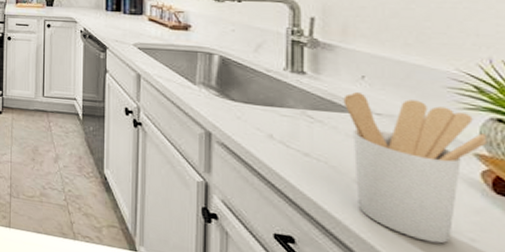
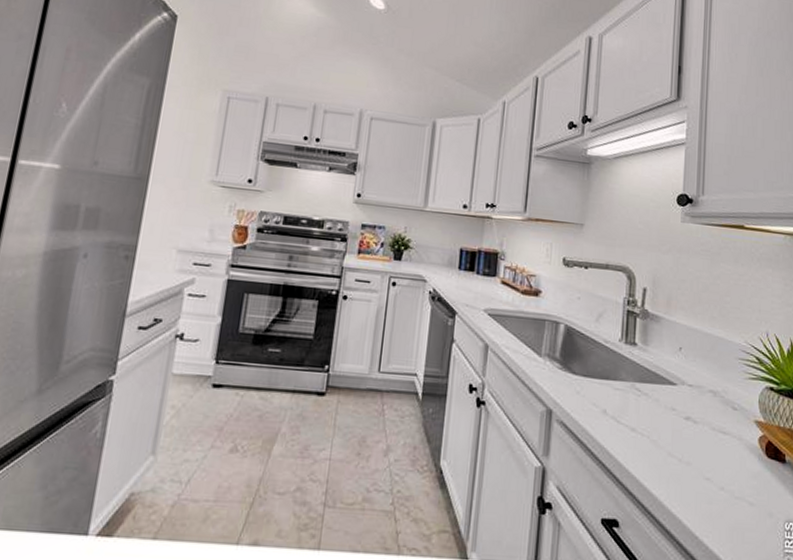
utensil holder: present [343,92,488,244] -> none [665,364,764,511]

